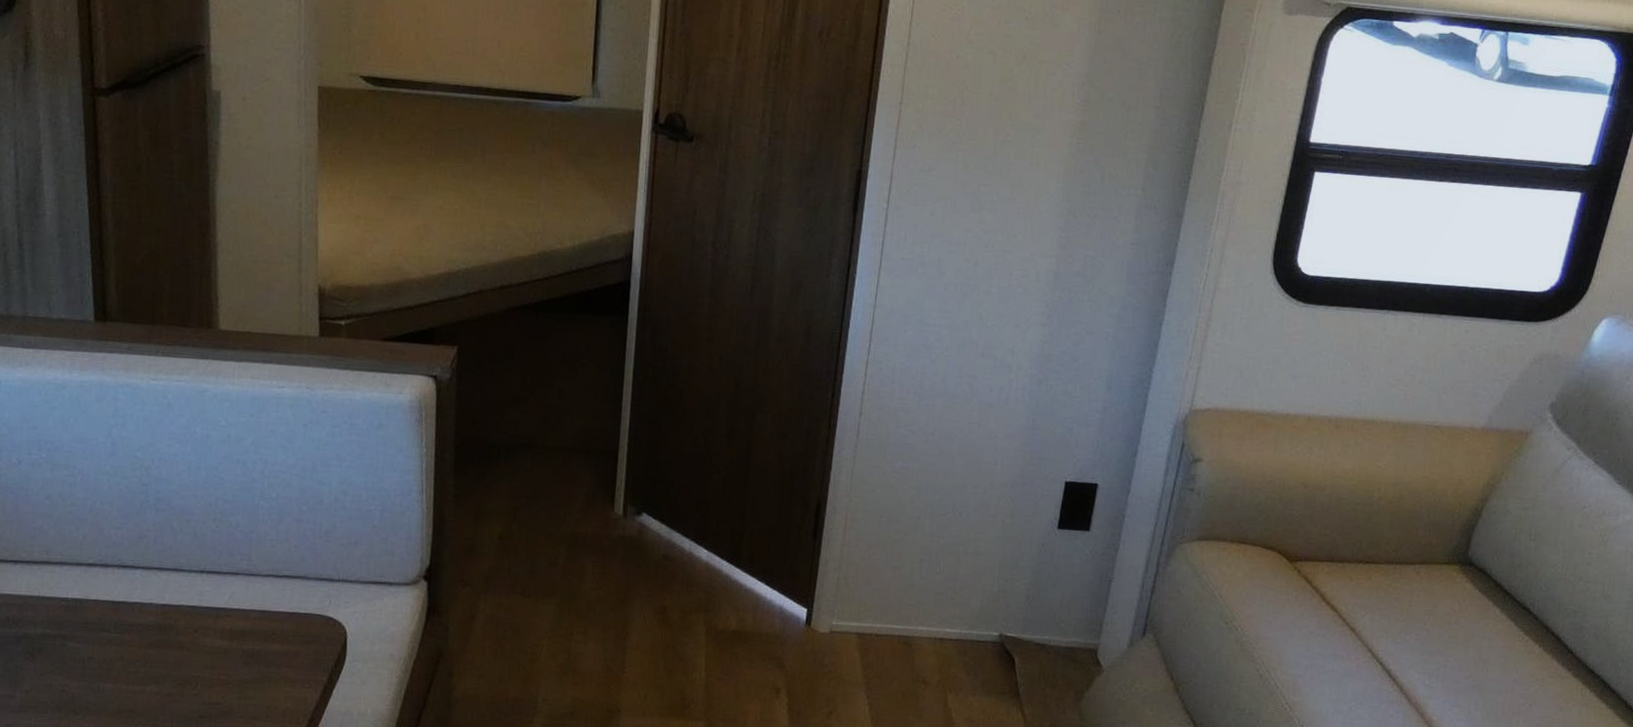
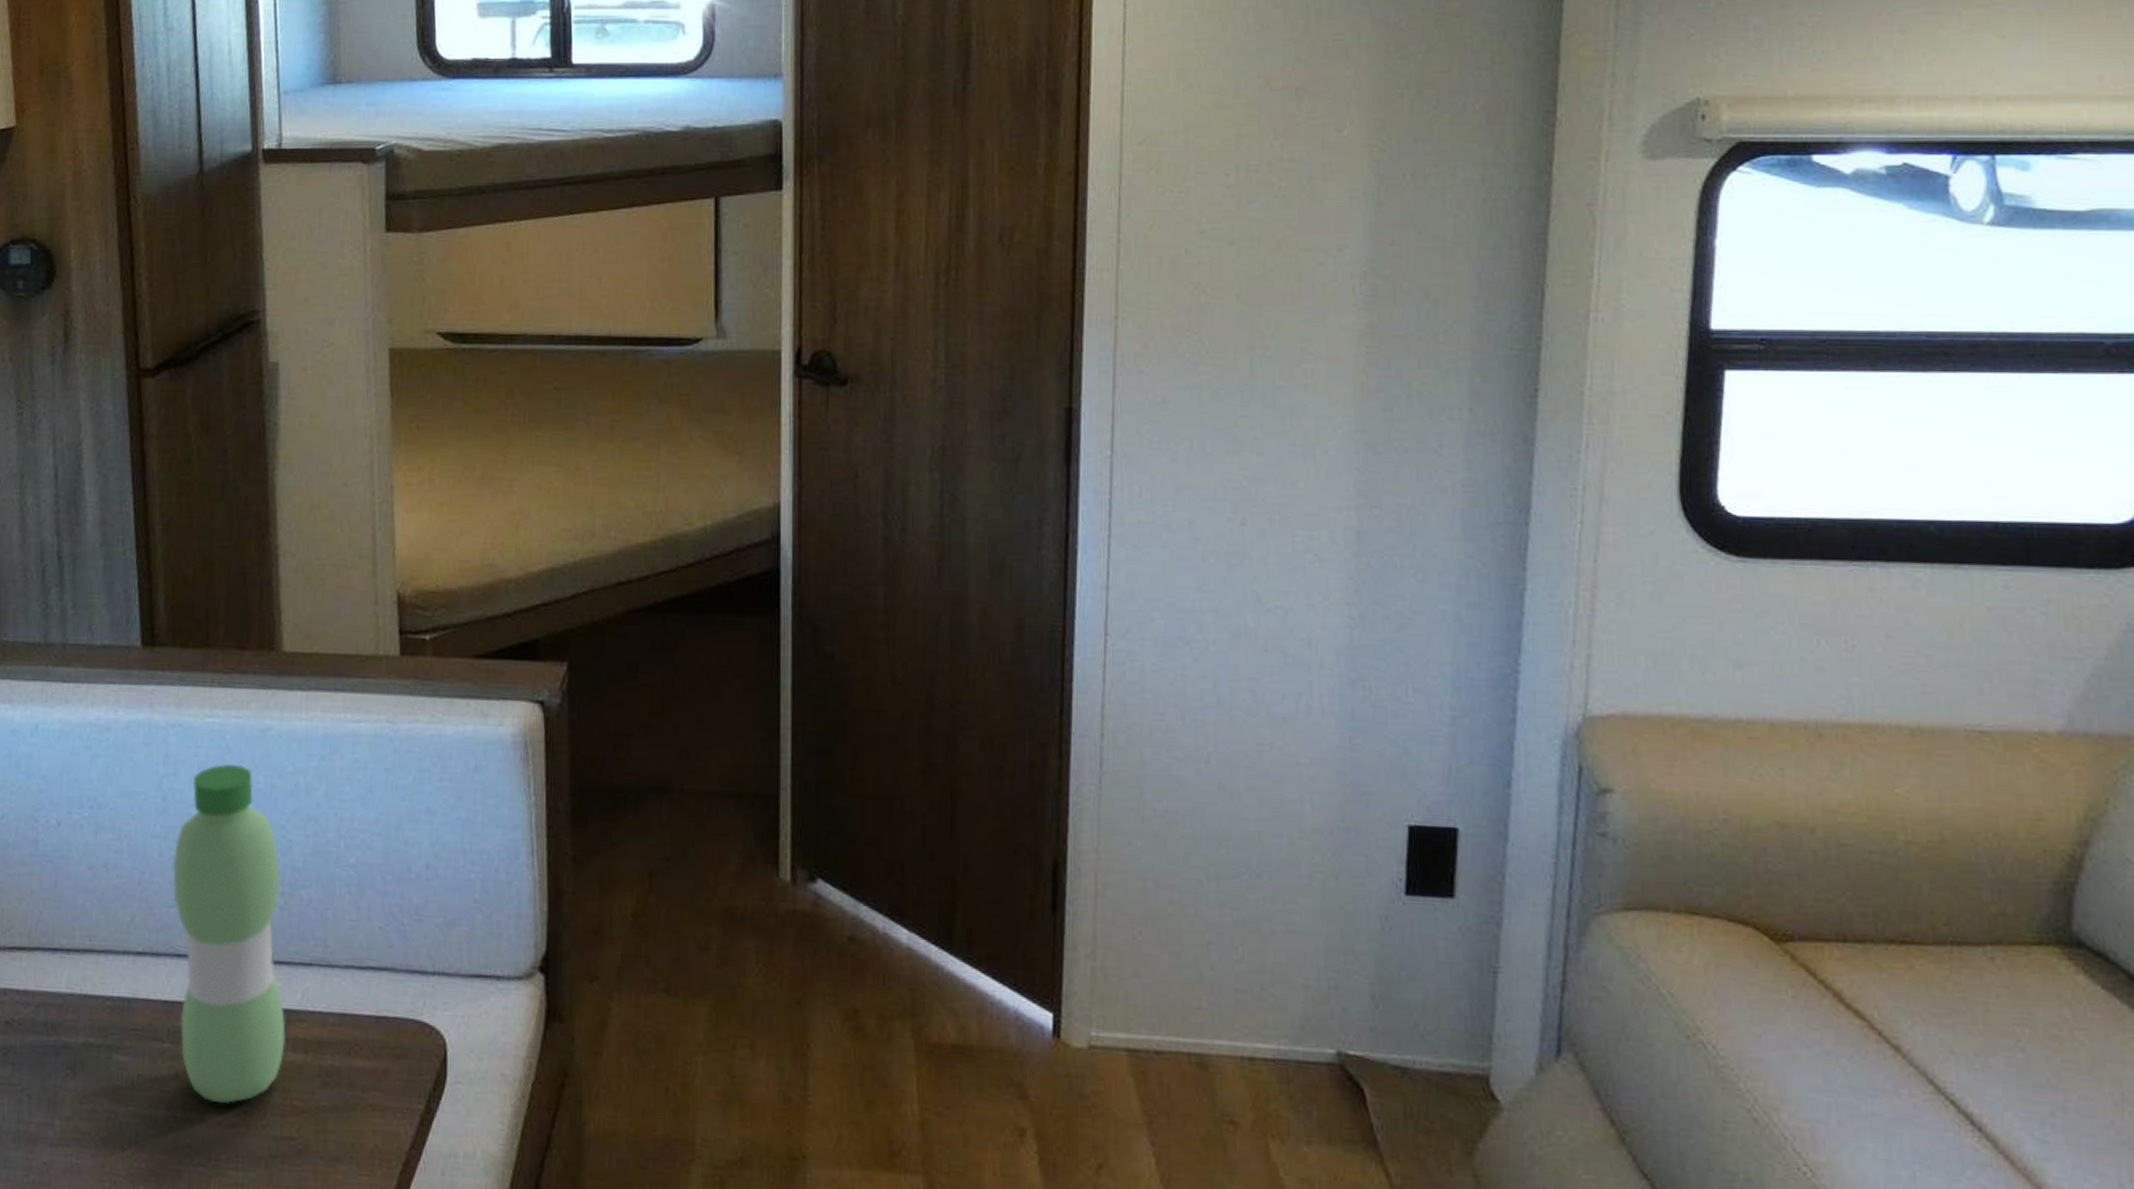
water bottle: none [120,418,215,679] -> present [172,764,286,1104]

